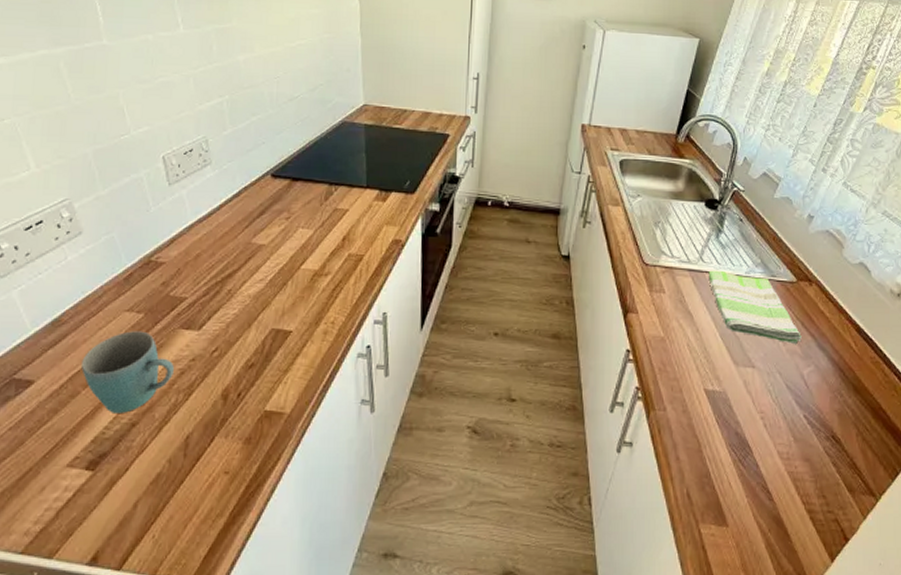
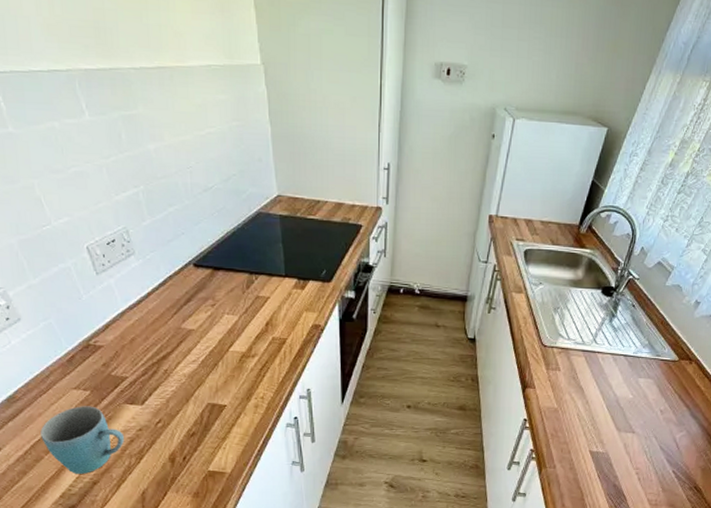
dish towel: present [708,270,802,345] -> none [600,351,678,414]

